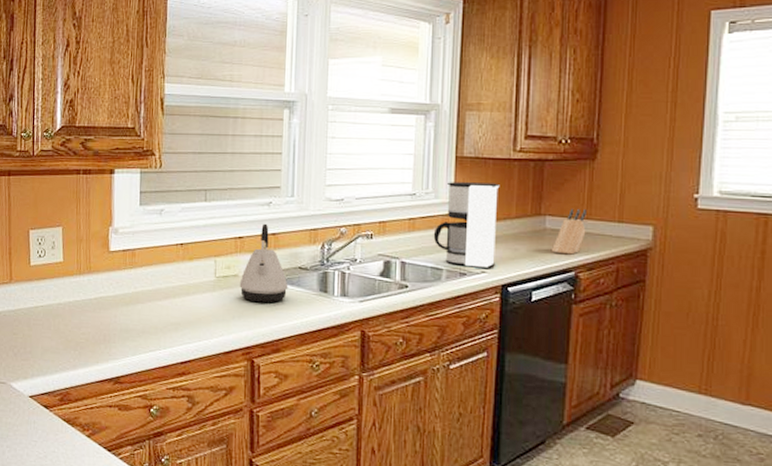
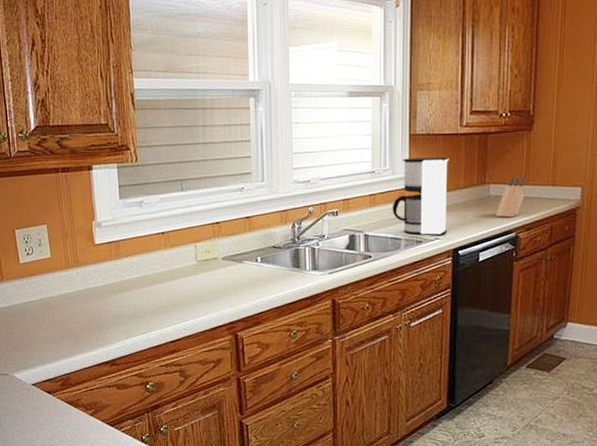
kettle: present [239,223,288,303] -> none [219,208,264,282]

